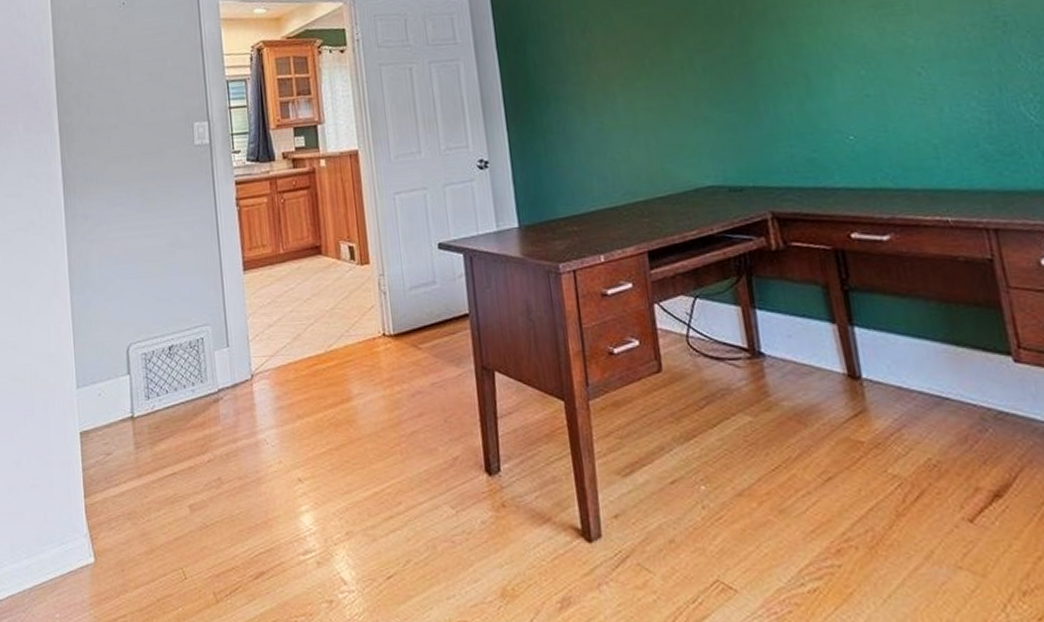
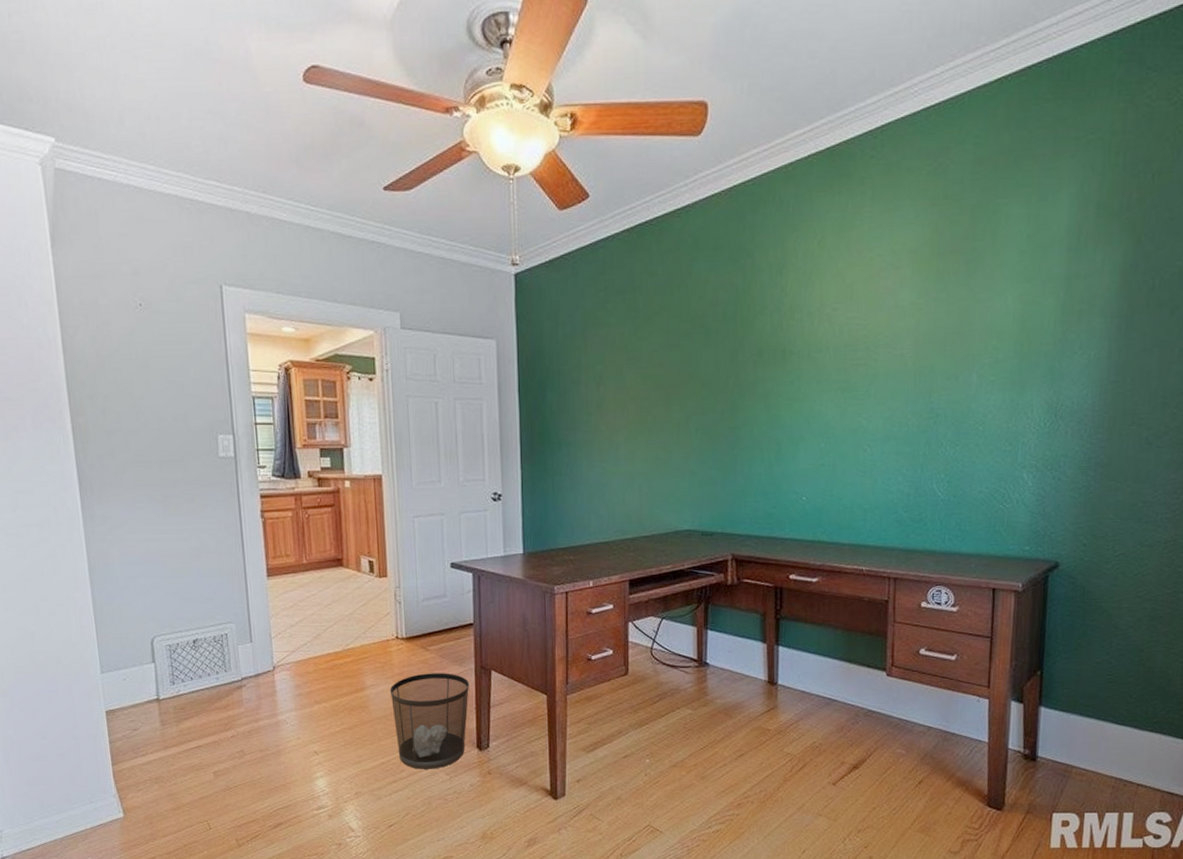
waste bin: none [379,376,472,501] -> present [390,673,470,769]

